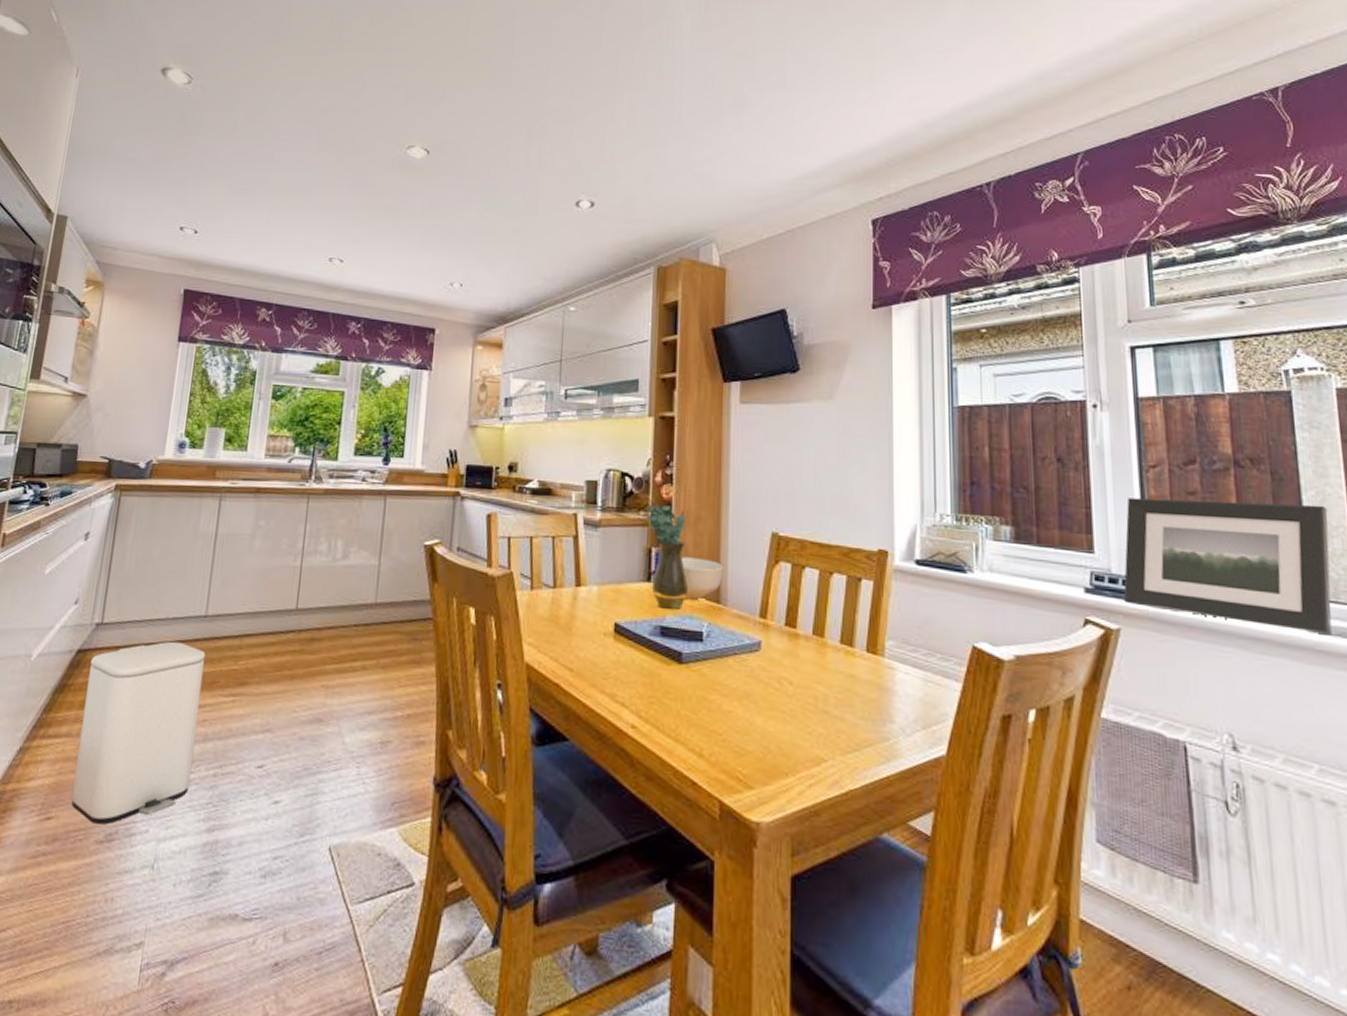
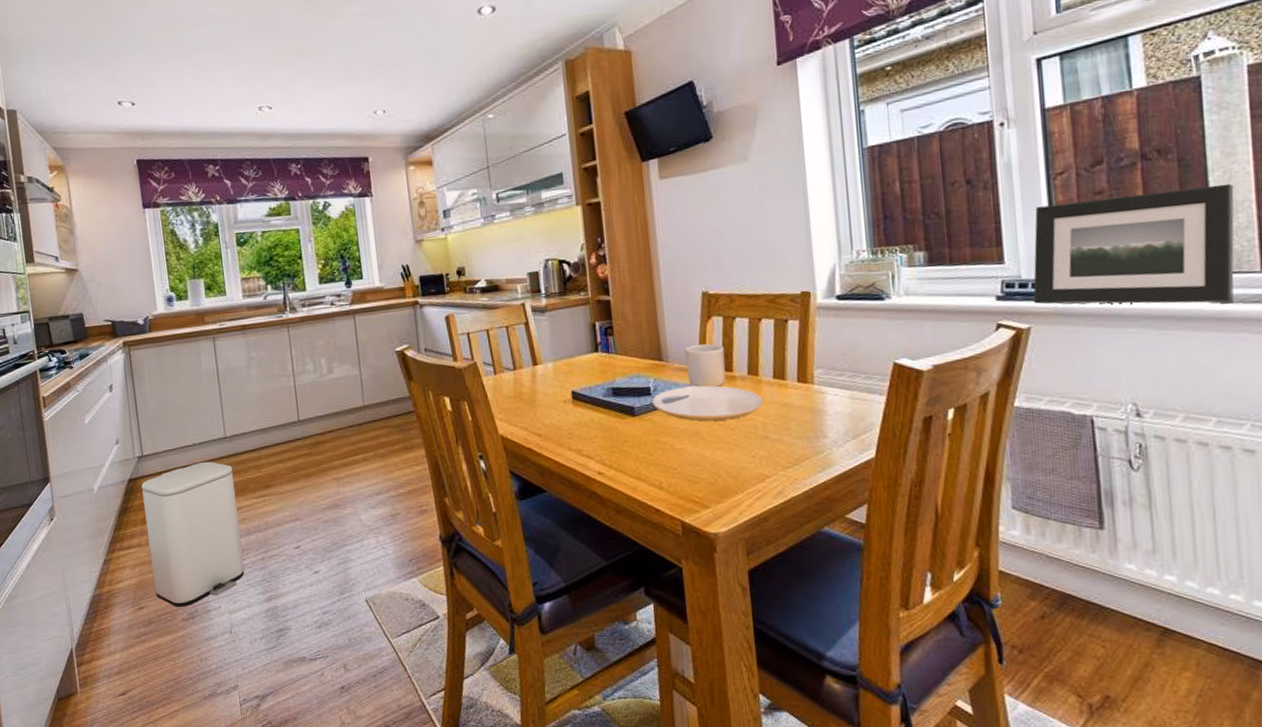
vase: present [646,499,689,609] -> none [586,280,634,373]
bowl: present [681,557,723,600] -> none [622,324,662,362]
plate: none [703,637,826,685] -> present [651,385,763,422]
mug: none [745,591,789,644] -> present [684,344,726,388]

